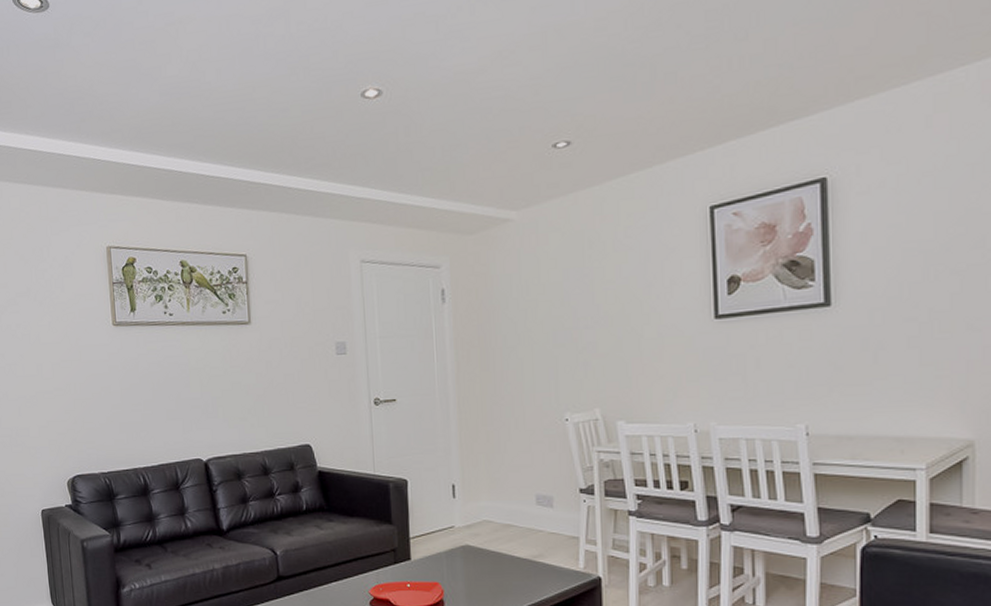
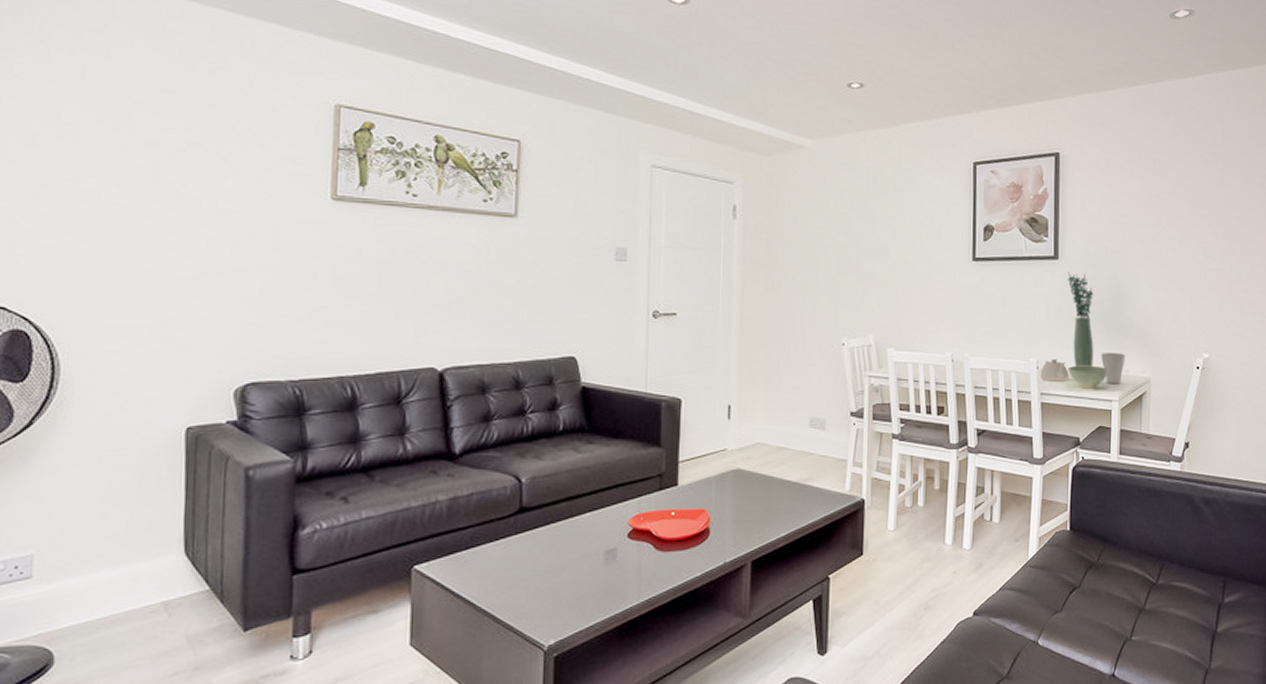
teapot: none [811,423,851,450] -> present [1040,359,1069,382]
vase: none [844,319,887,431] -> present [1067,272,1094,367]
bowl: none [849,428,910,456] -> present [1067,365,1109,389]
cup: none [898,412,935,450] -> present [1101,353,1125,385]

